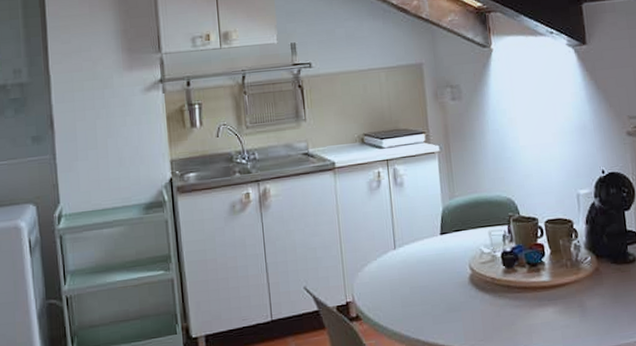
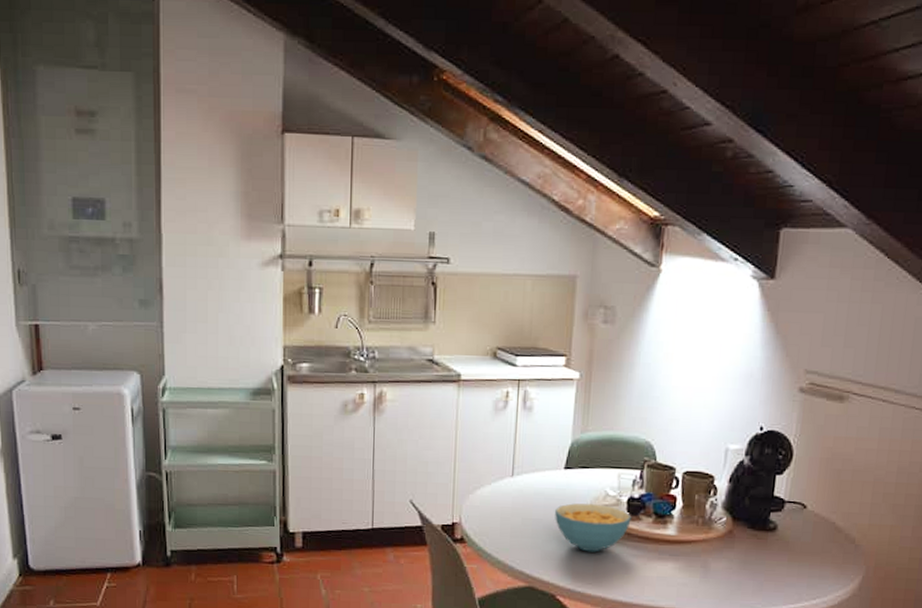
cereal bowl: none [439,263,508,310] -> present [555,503,631,553]

